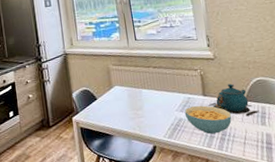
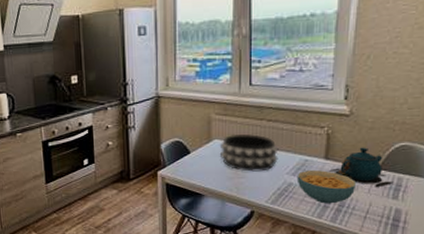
decorative bowl: none [119,79,167,112] -> present [219,134,279,172]

